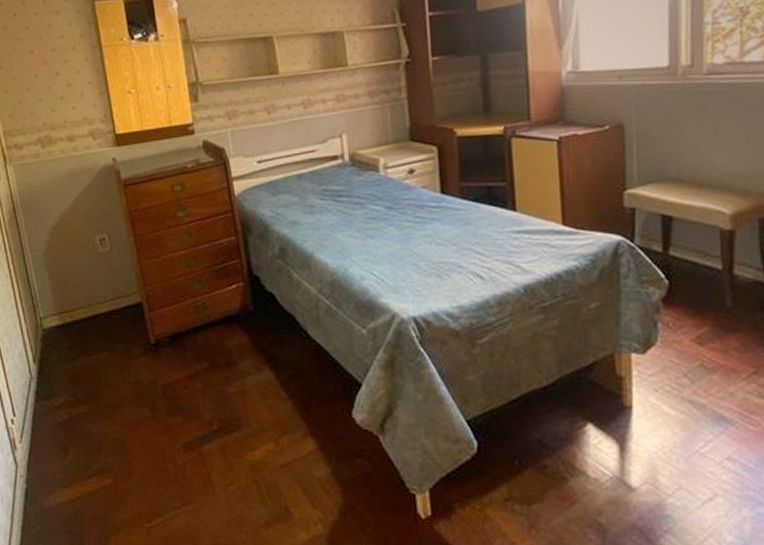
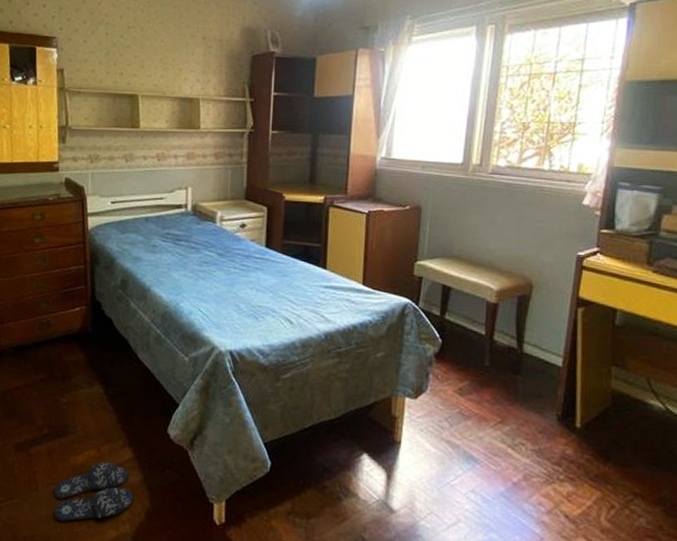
slippers: none [232,456,323,526] -> present [53,462,134,522]

